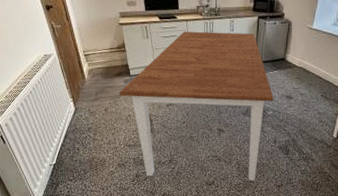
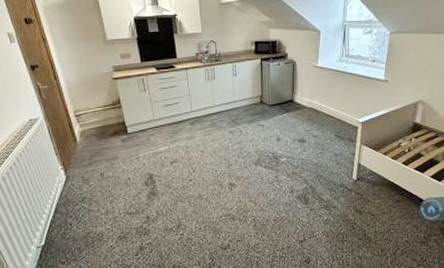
dining table: present [120,31,274,181] -> none [117,77,286,248]

